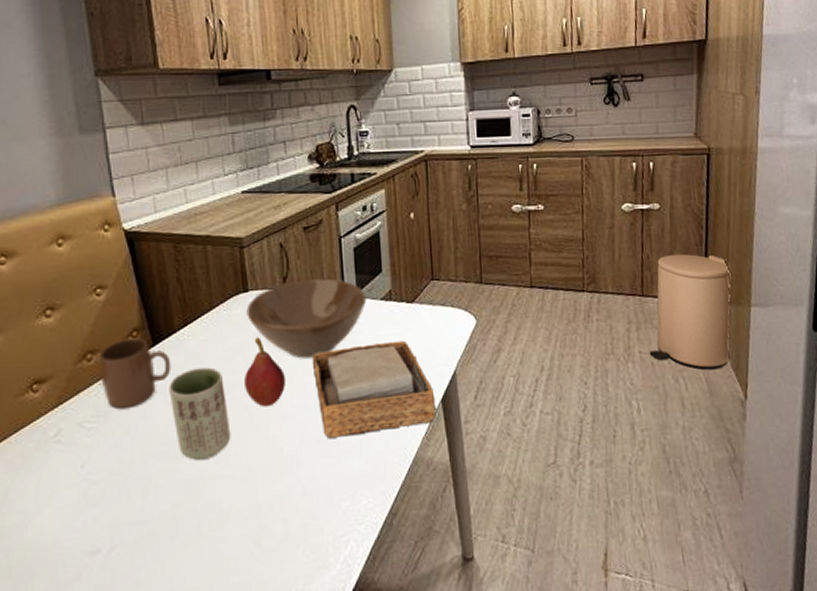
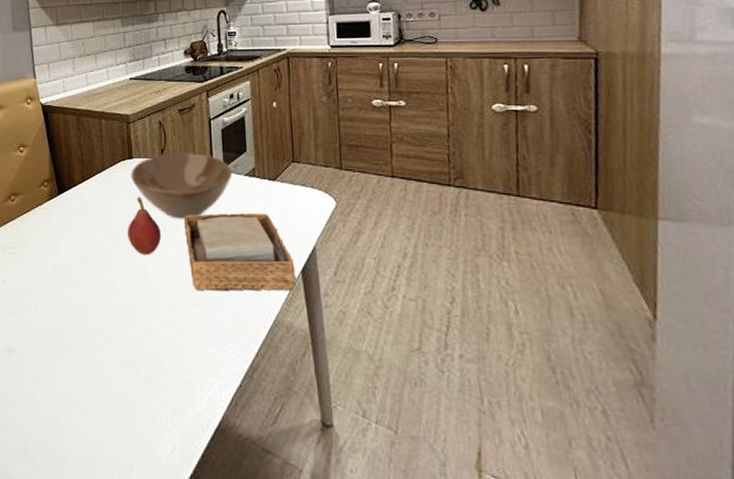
mug: present [98,337,172,408] -> none [19,187,72,241]
cup: present [169,367,231,460] -> none [69,216,116,291]
pedal bin: present [649,253,732,370] -> none [527,157,631,282]

